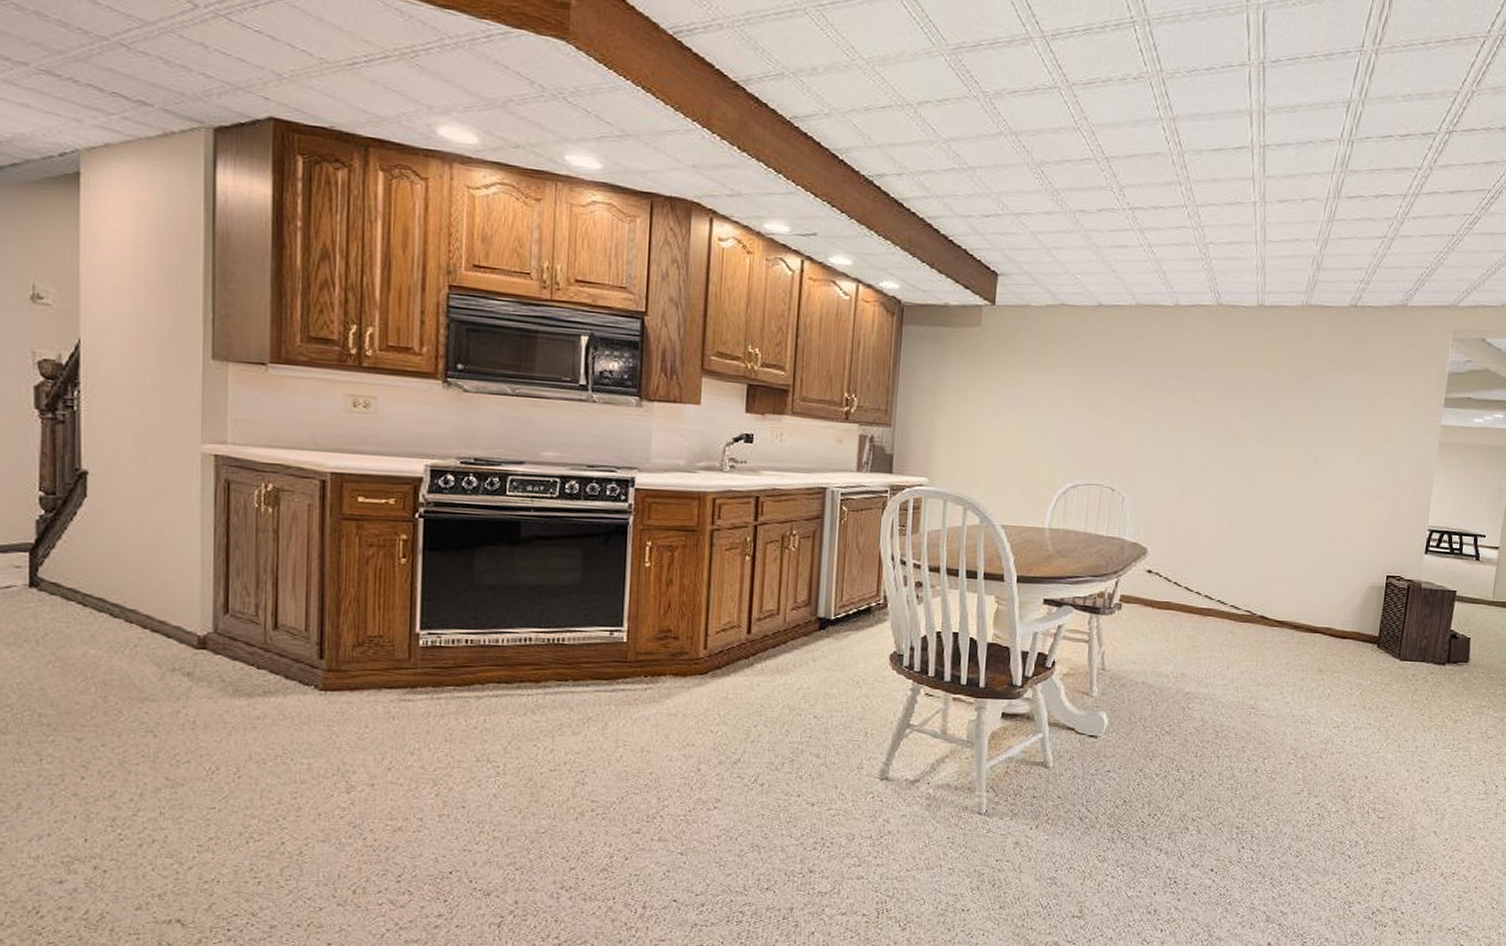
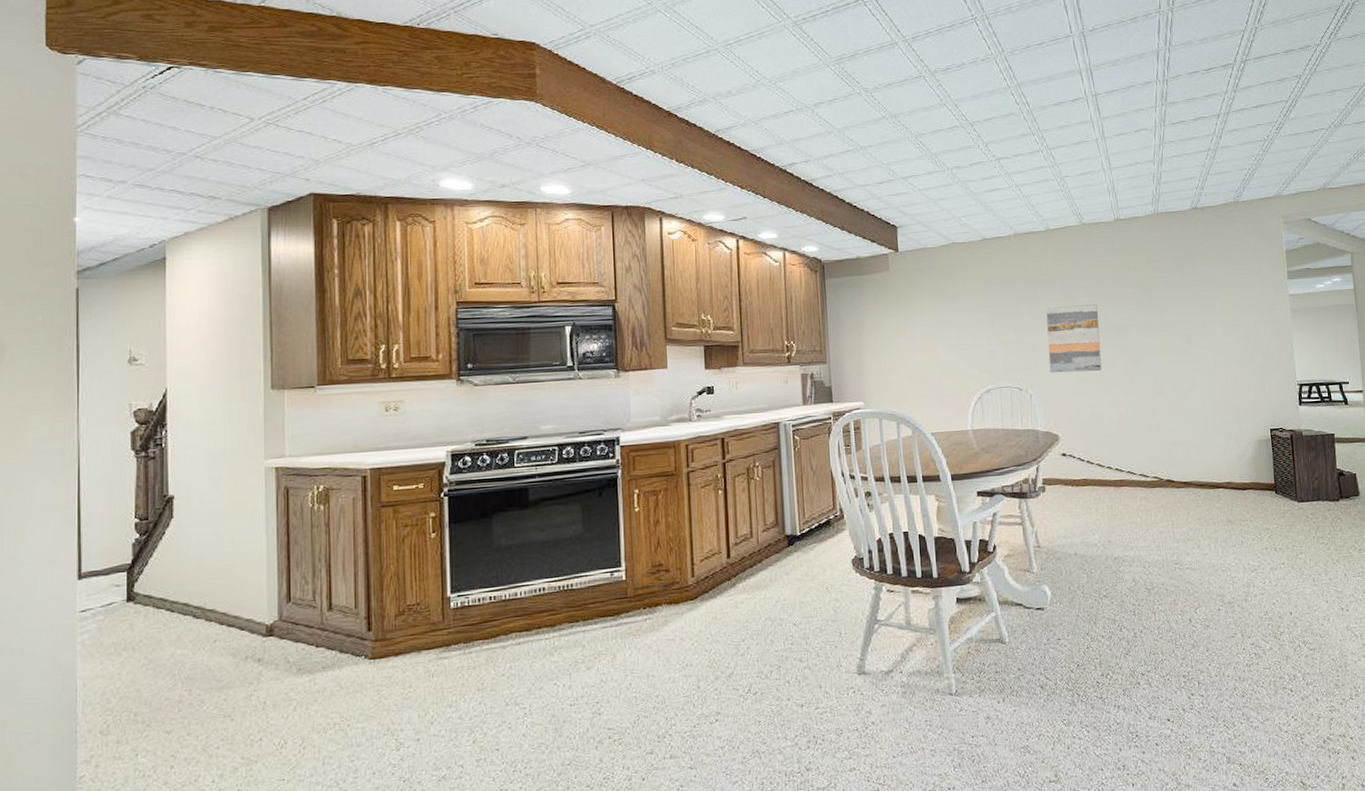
wall art: none [1150,399,1220,482] -> present [1046,304,1102,373]

